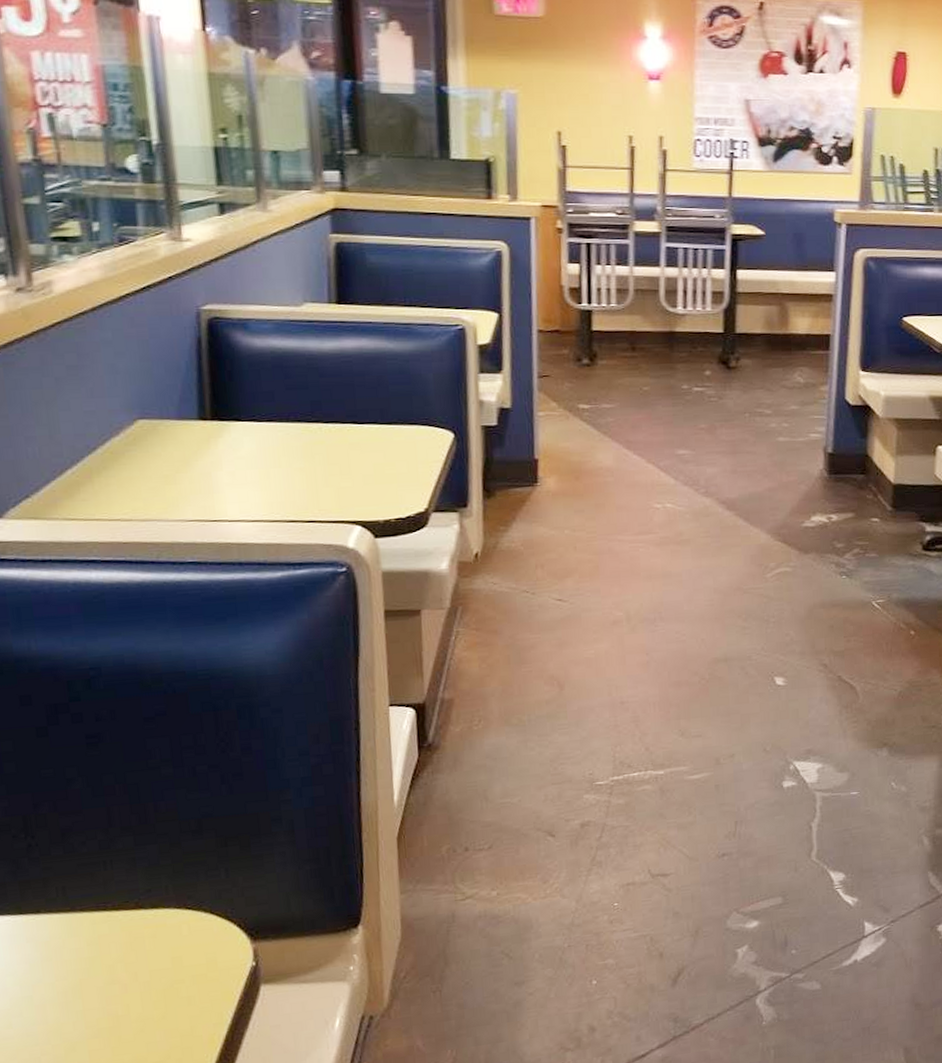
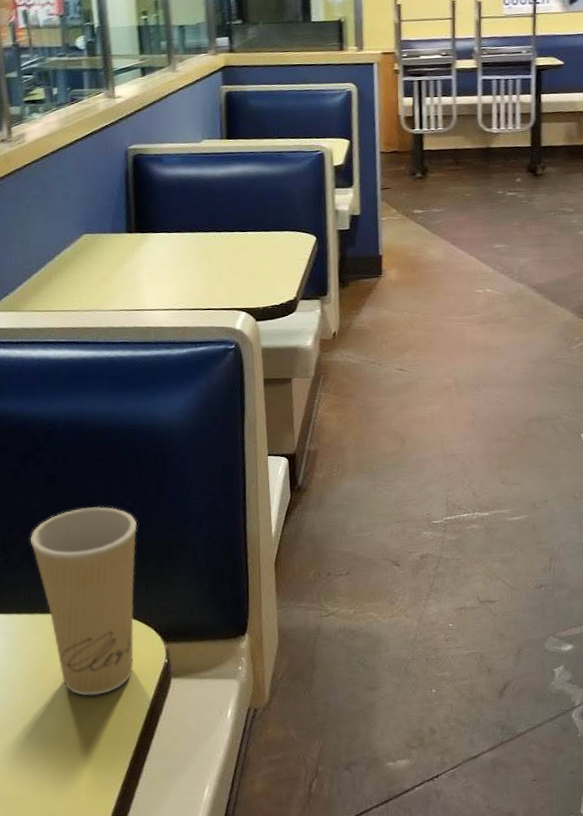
paper cup: none [64,773,214,1013] -> present [30,506,137,696]

